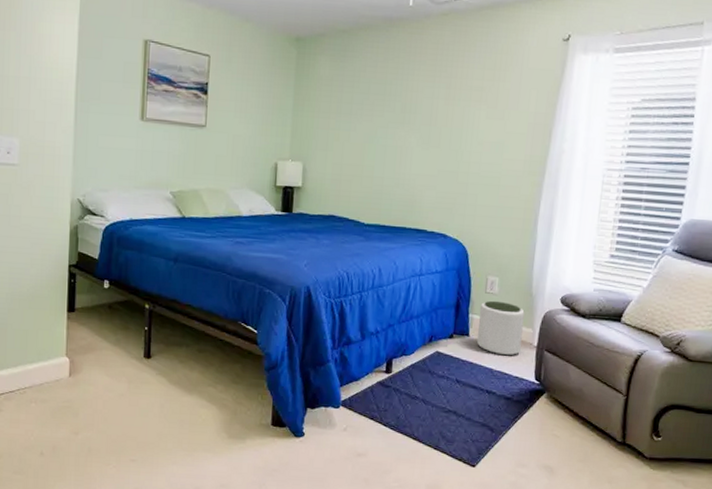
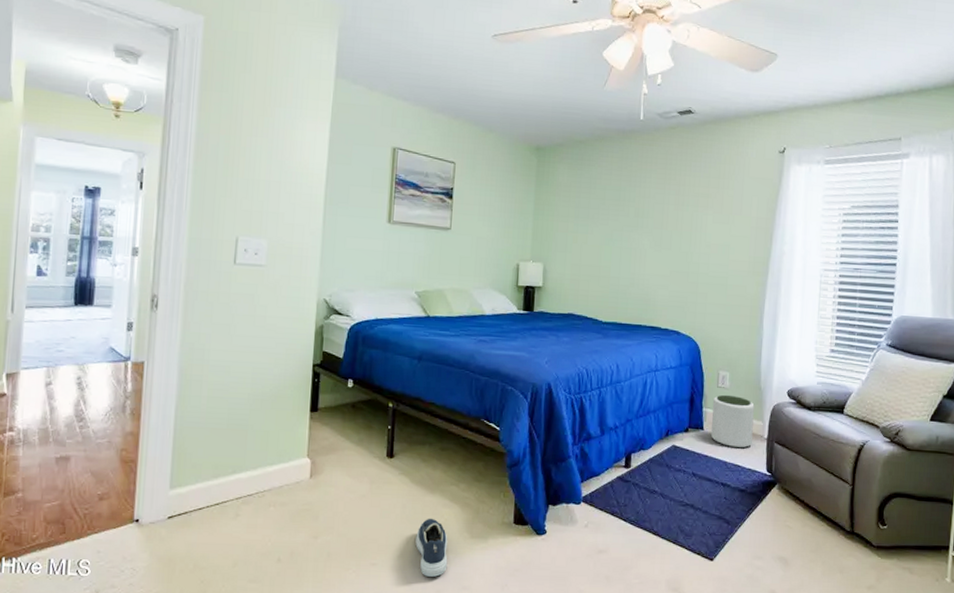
shoe: none [174,417,206,474] -> present [415,518,448,577]

